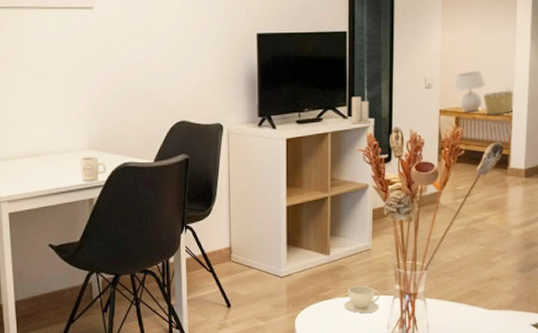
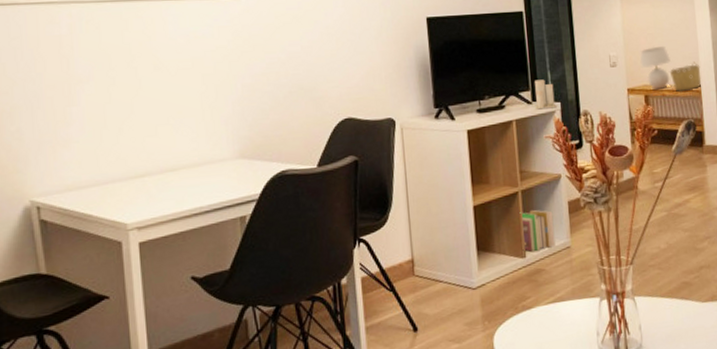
mug: present [80,157,106,181] -> none [227,166,260,196]
books: none [327,213,358,251] -> present [519,209,556,253]
teacup: present [344,285,380,313] -> none [547,289,586,322]

